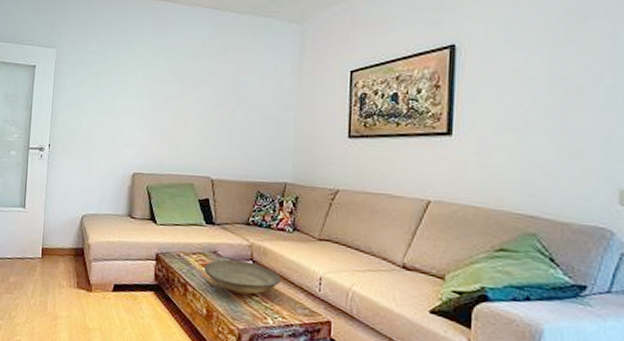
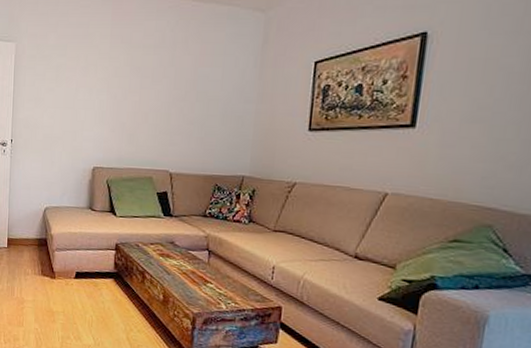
decorative bowl: present [204,259,282,296] -> none [161,249,236,283]

